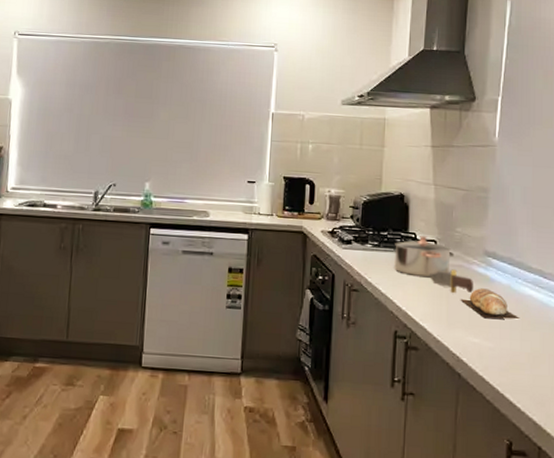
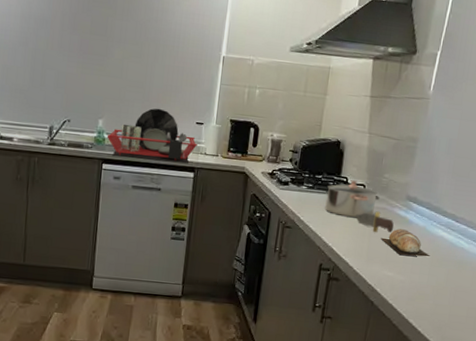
dish rack: none [154,168,250,225] -> present [107,108,198,164]

